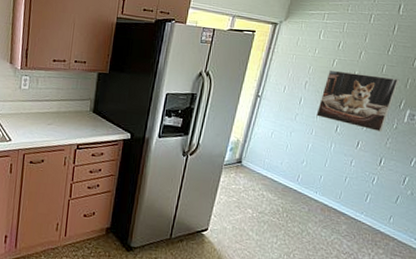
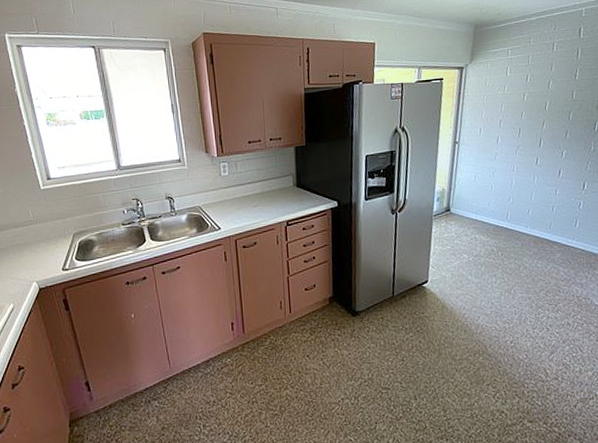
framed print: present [316,70,400,132] -> none [515,102,591,158]

